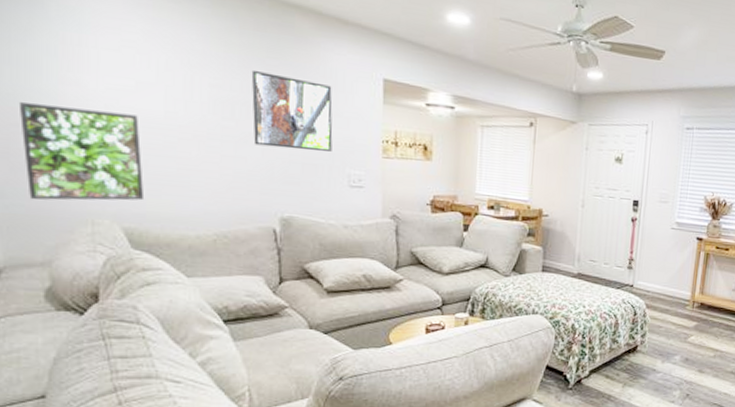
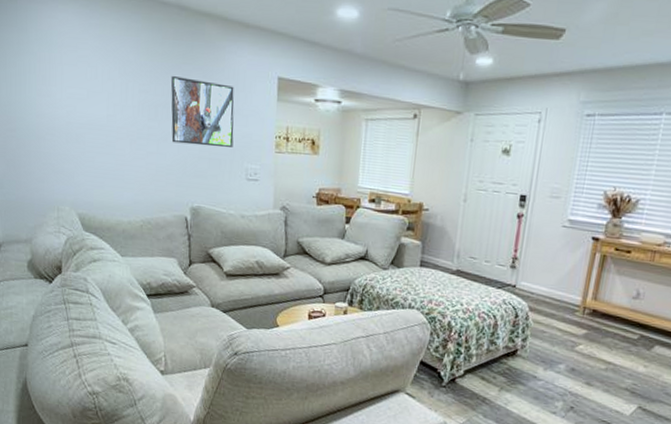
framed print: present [18,101,145,201] -> none [11,111,93,191]

